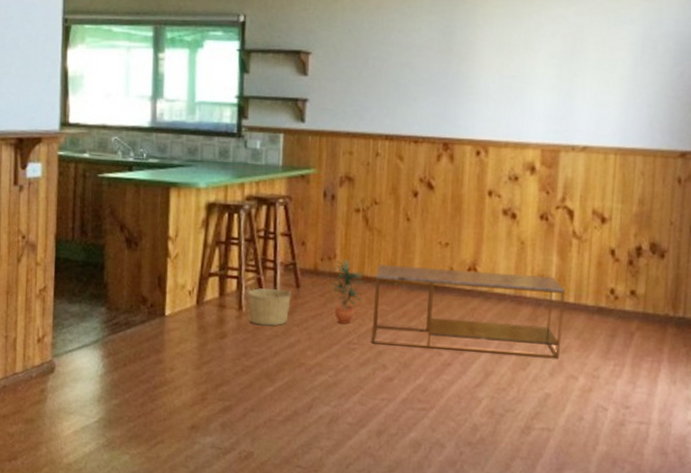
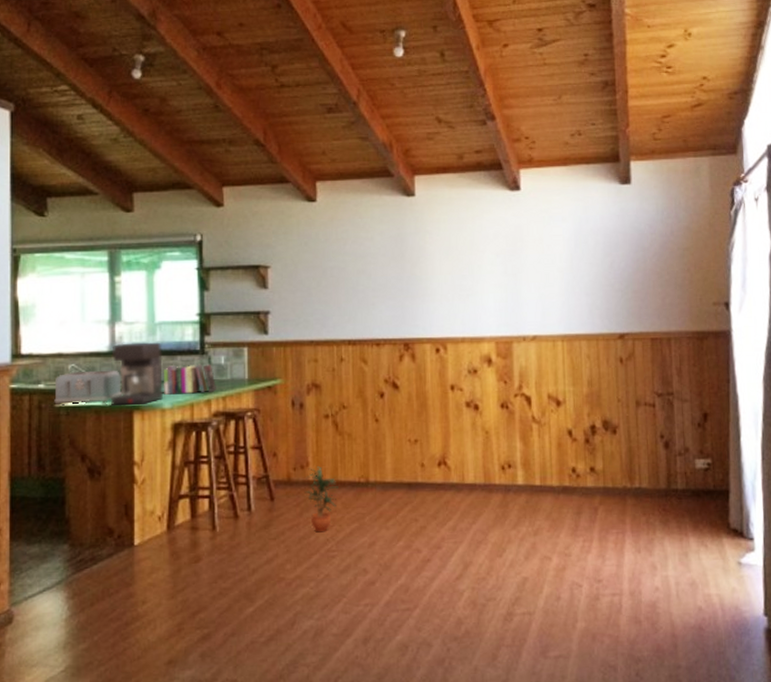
toaster: none [97,144,160,177] -> present [54,370,122,406]
coffee maker: none [149,120,200,183] -> present [110,342,164,406]
books: none [199,145,251,177] -> present [163,363,216,396]
basket: present [247,286,293,326] -> none [220,503,267,544]
coffee table: present [372,264,565,359] -> none [350,462,533,549]

